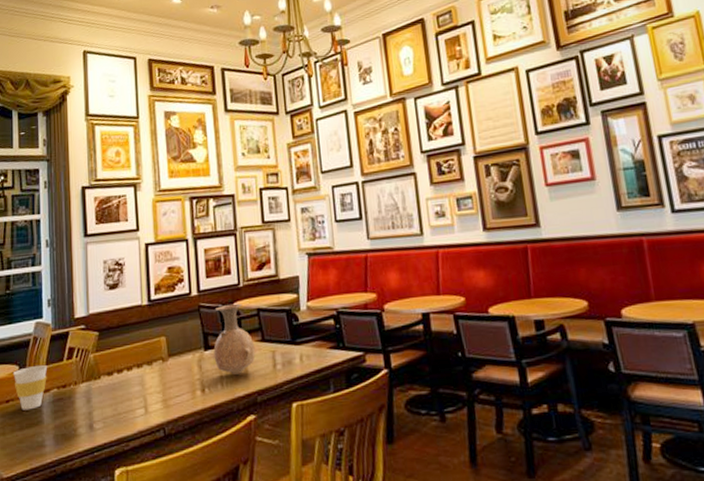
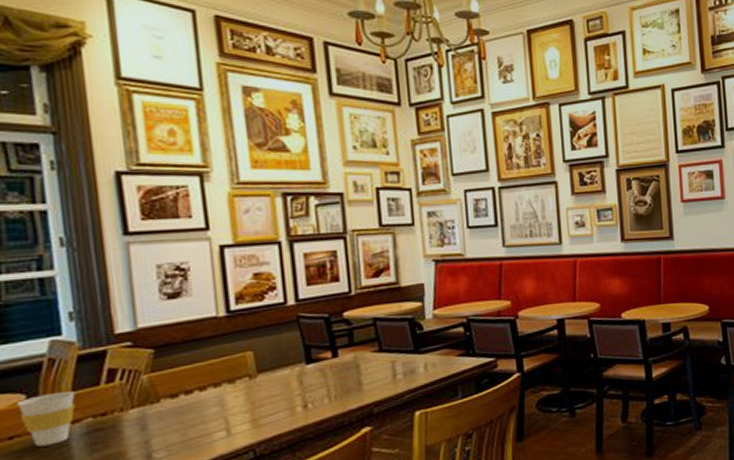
vase: present [213,303,255,376] -> none [318,312,371,389]

